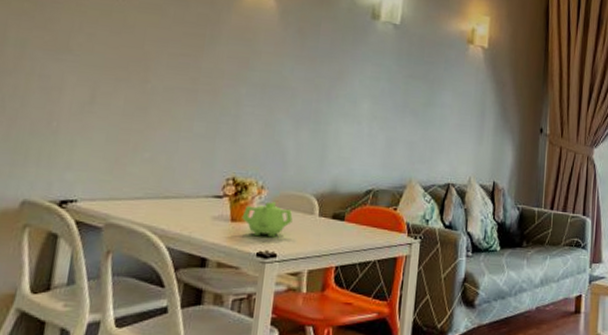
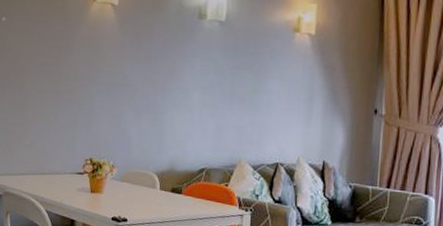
teapot: present [242,202,293,238] -> none [99,177,139,206]

